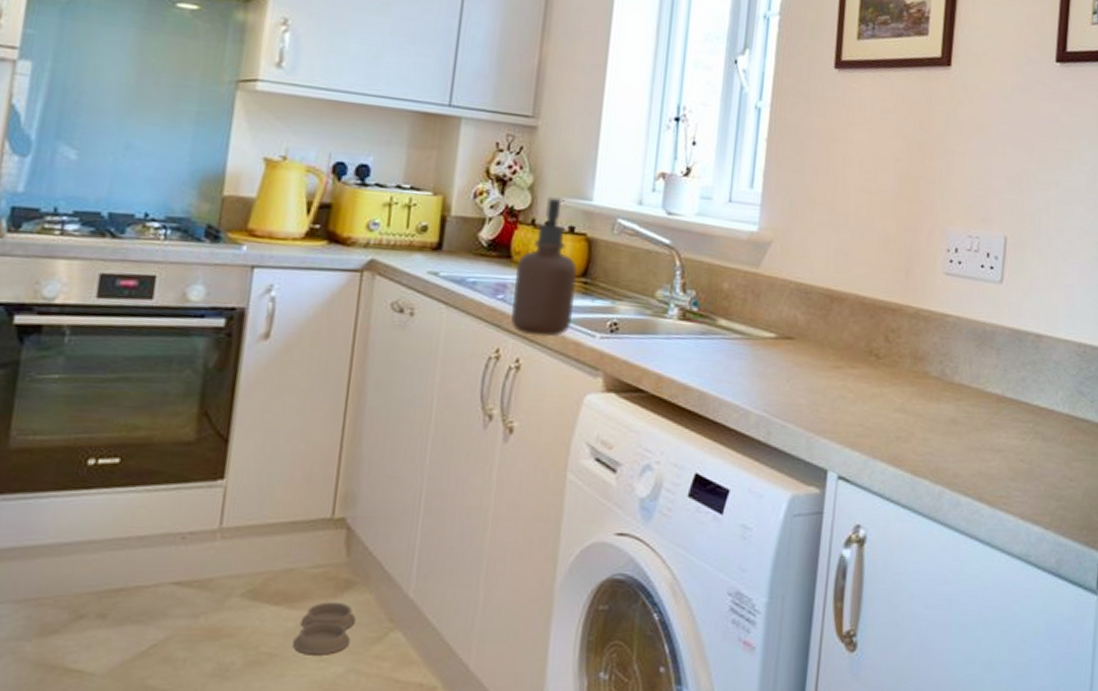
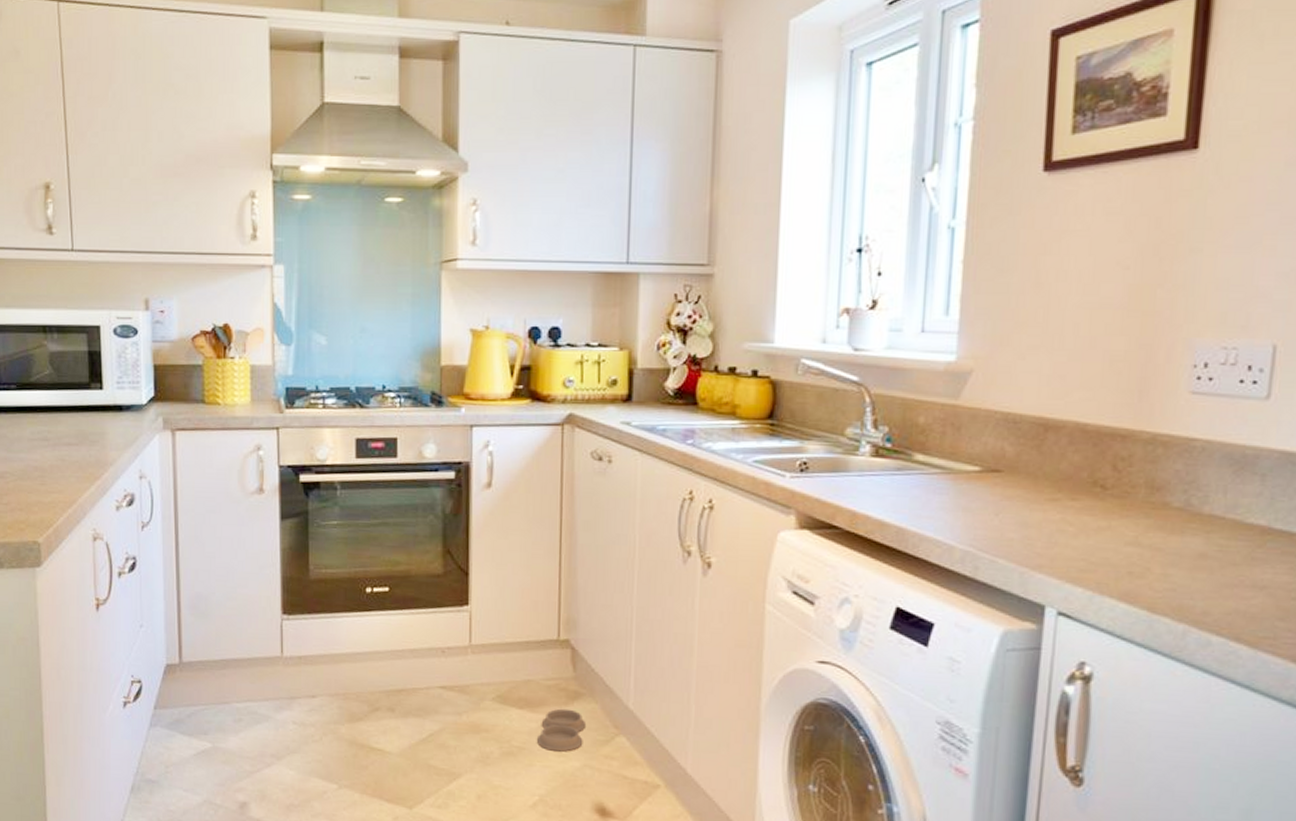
soap dispenser: present [511,197,578,338] -> none [702,343,764,478]

